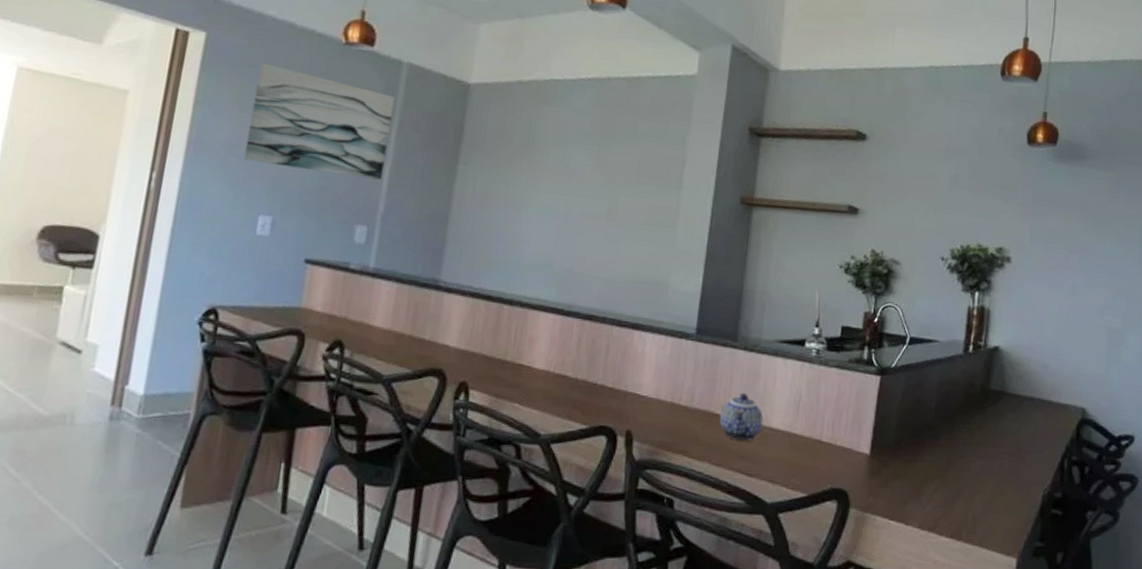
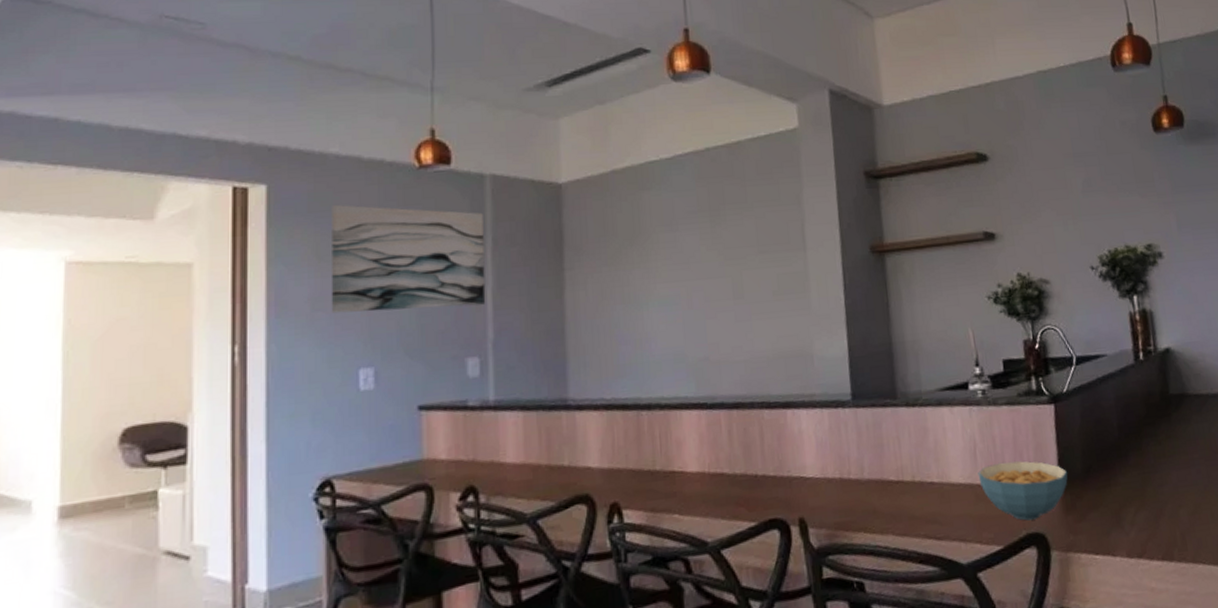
teapot: present [719,392,763,441] -> none [894,451,942,505]
cereal bowl: none [797,418,880,477] -> present [978,461,1068,521]

